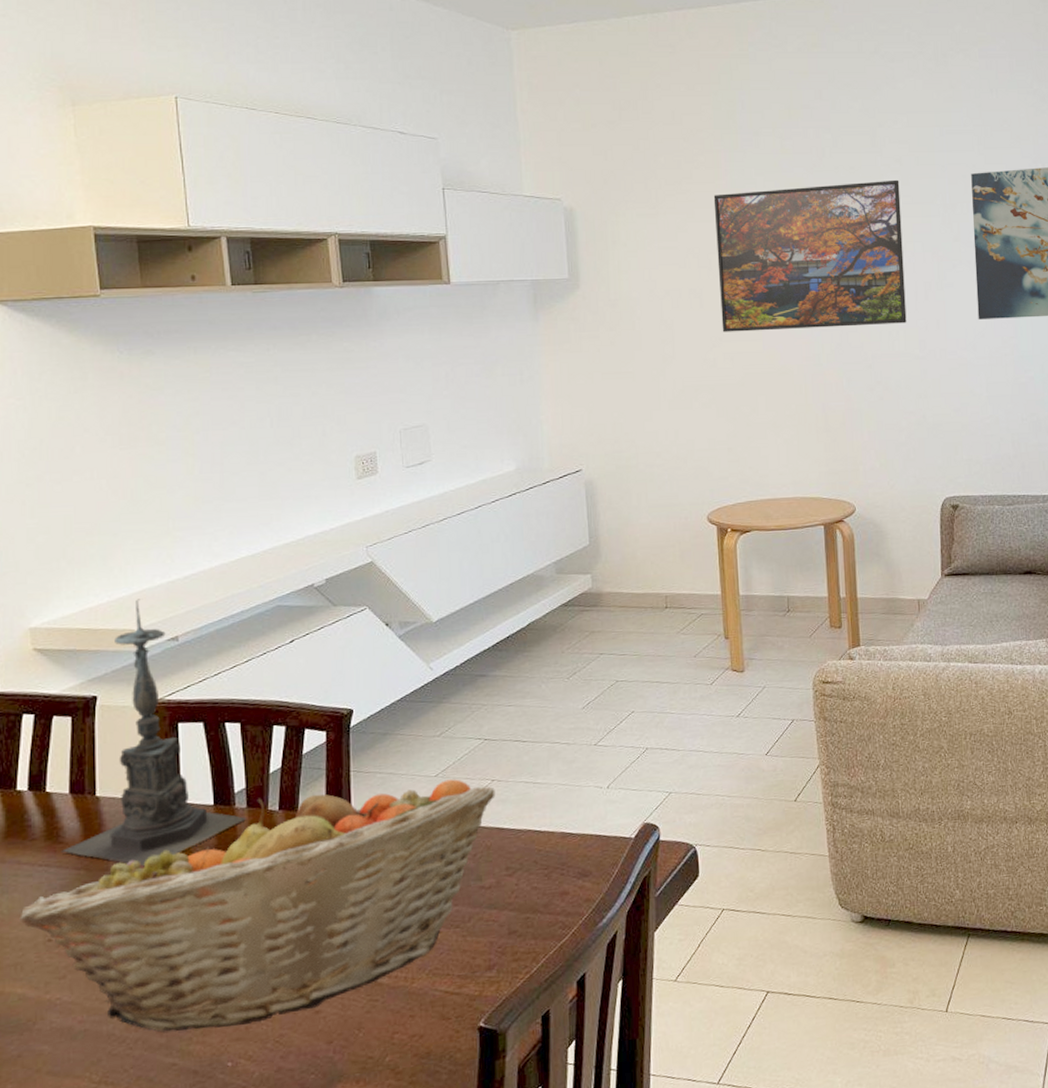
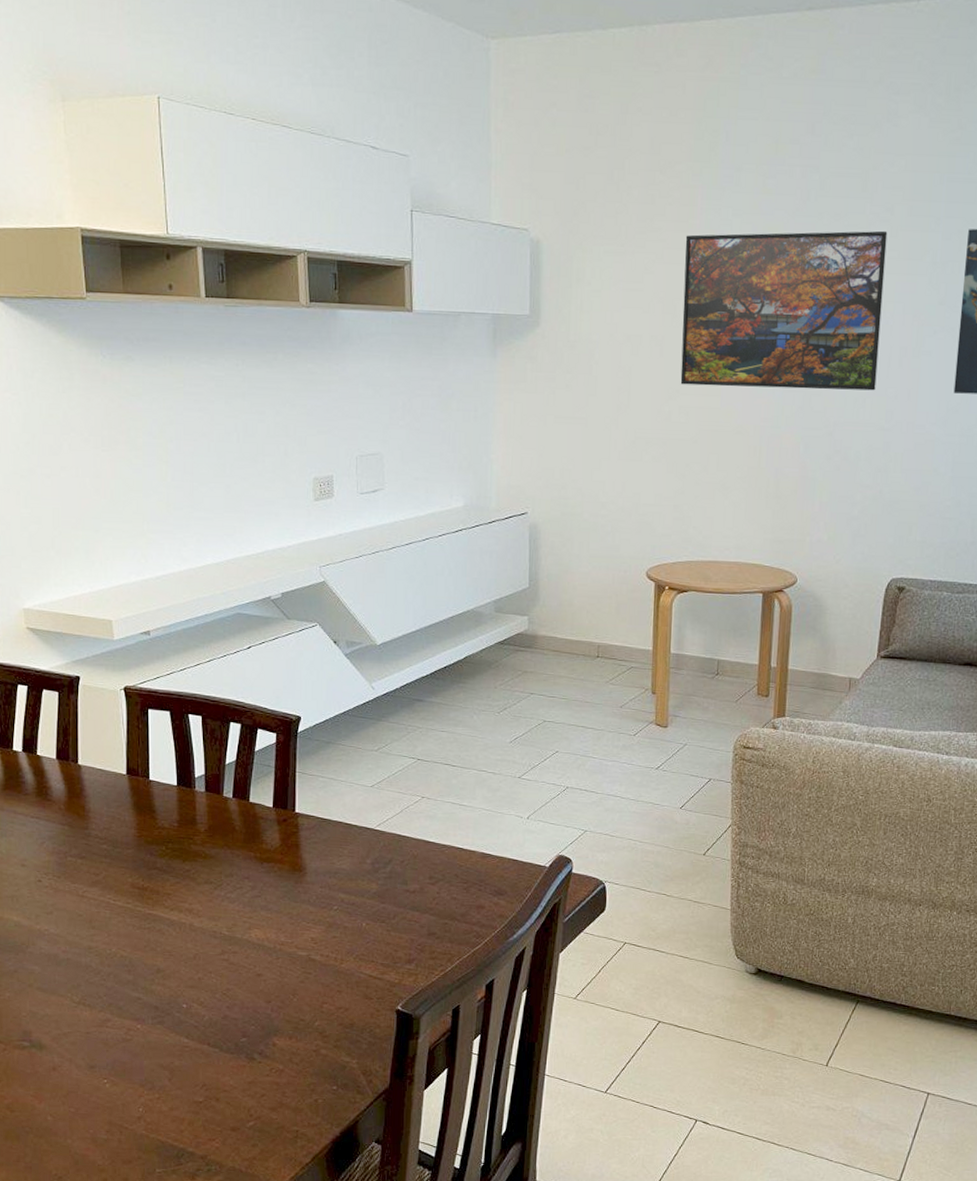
fruit basket: present [20,779,496,1032] -> none [15,785,424,976]
candle holder: present [61,599,247,866] -> none [49,593,205,829]

